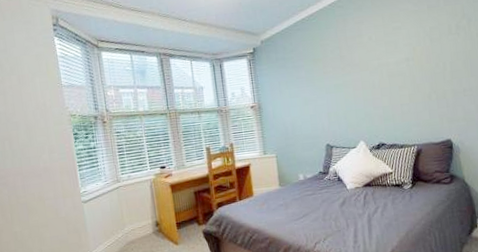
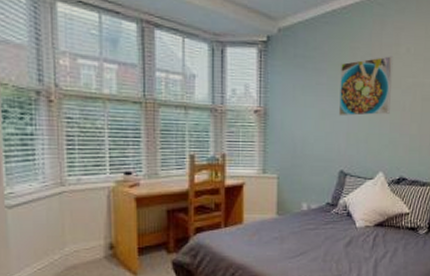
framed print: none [315,45,362,101] -> present [339,56,394,117]

